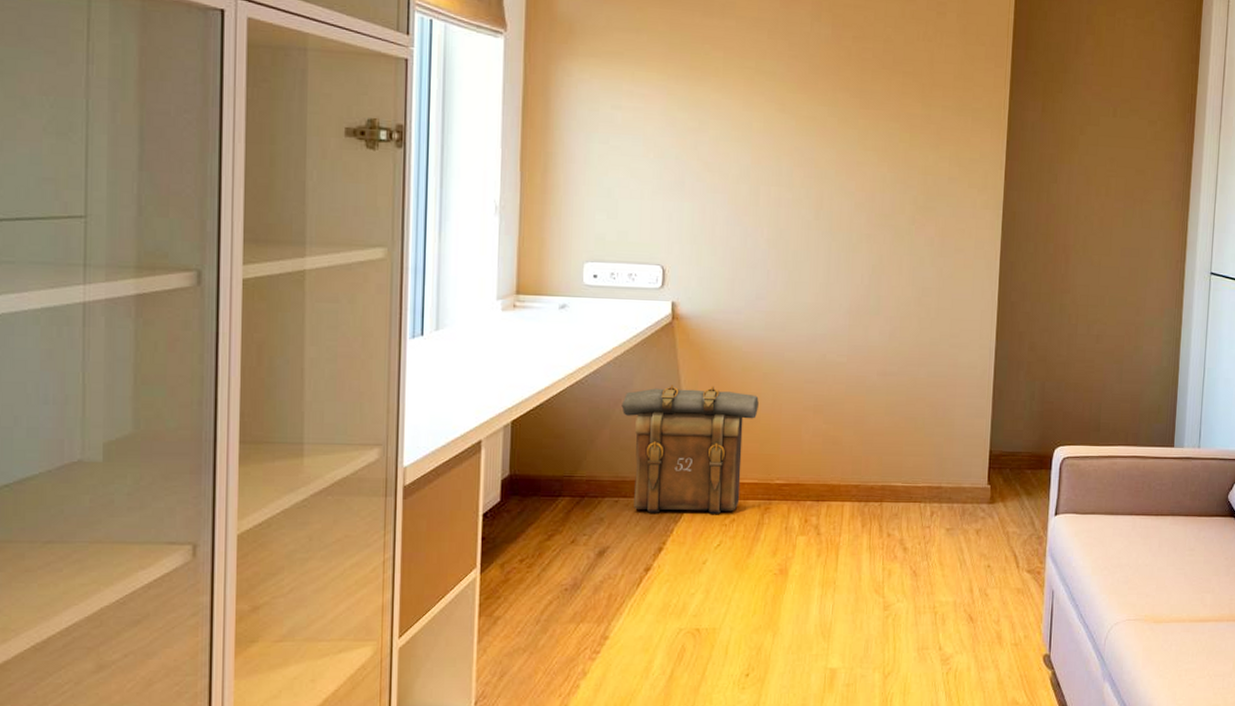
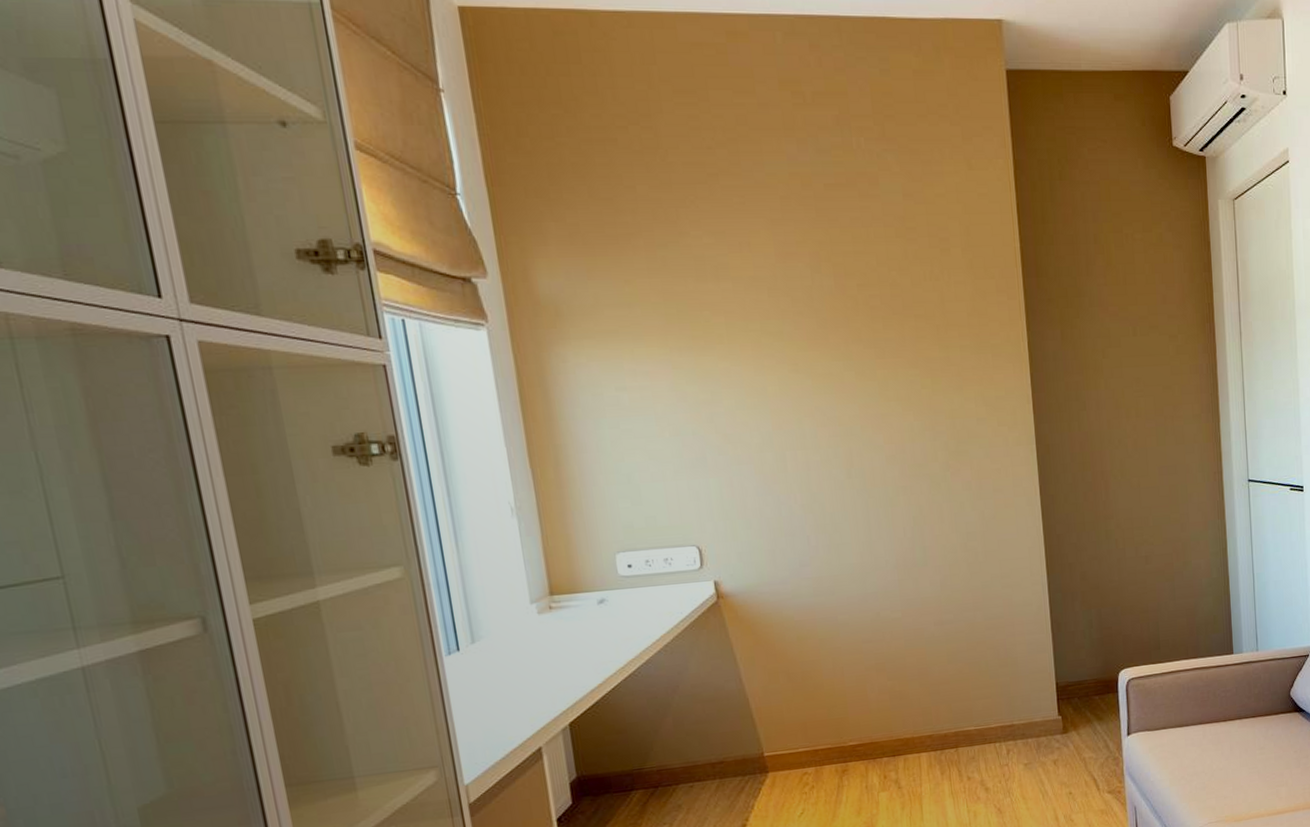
backpack: present [621,385,759,514] -> none [680,659,820,793]

